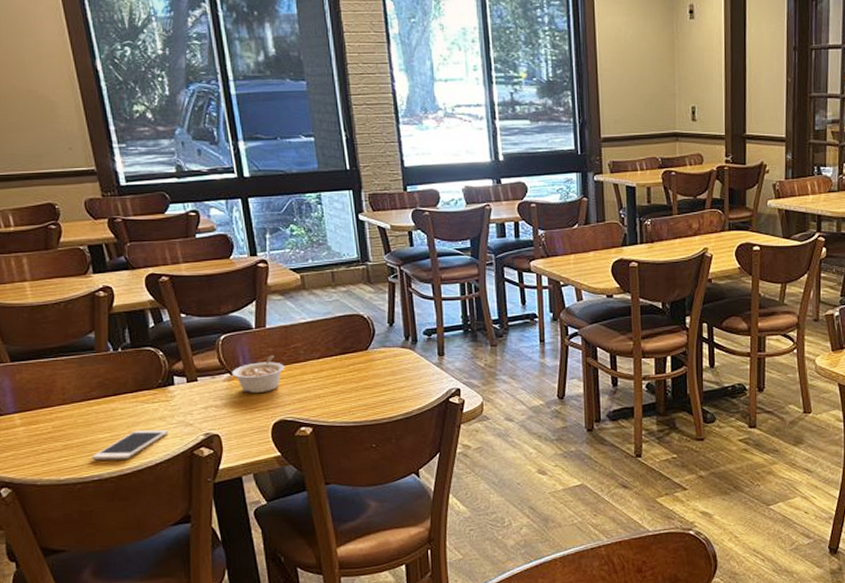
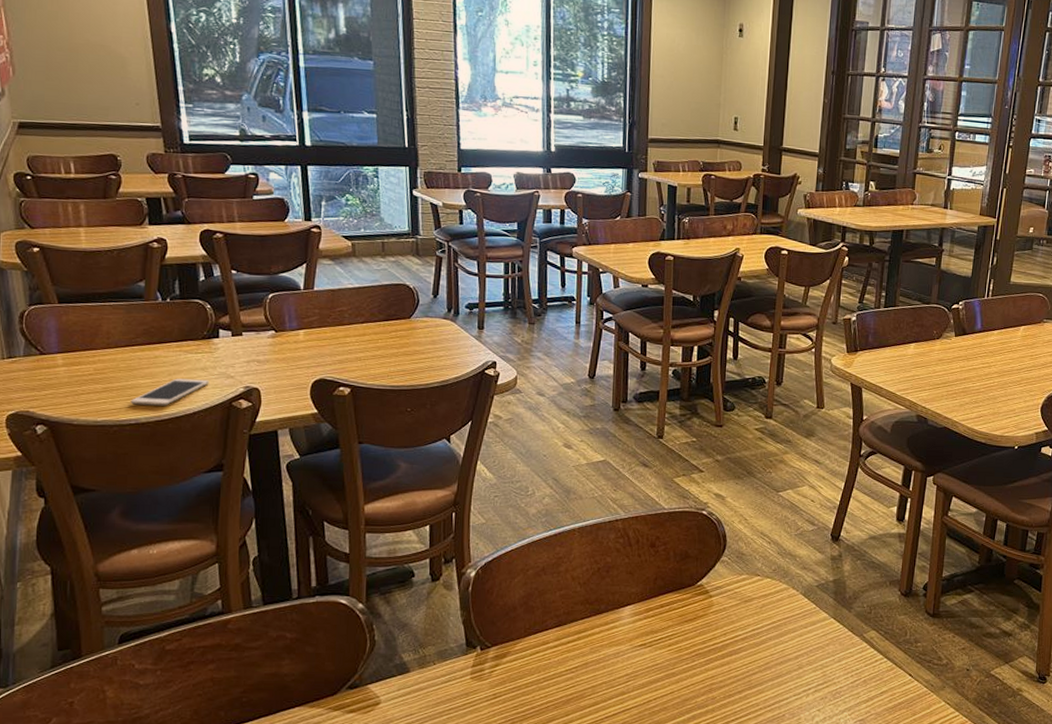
legume: present [232,355,285,393] -> none [277,316,329,351]

